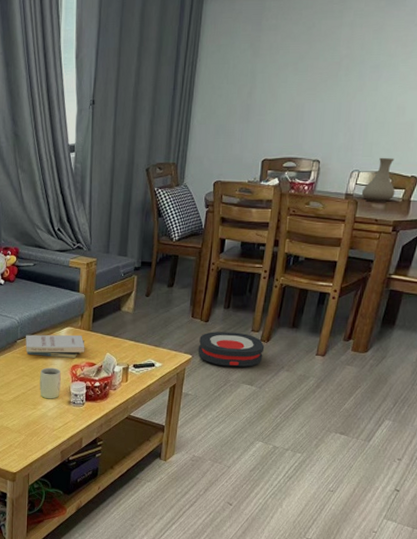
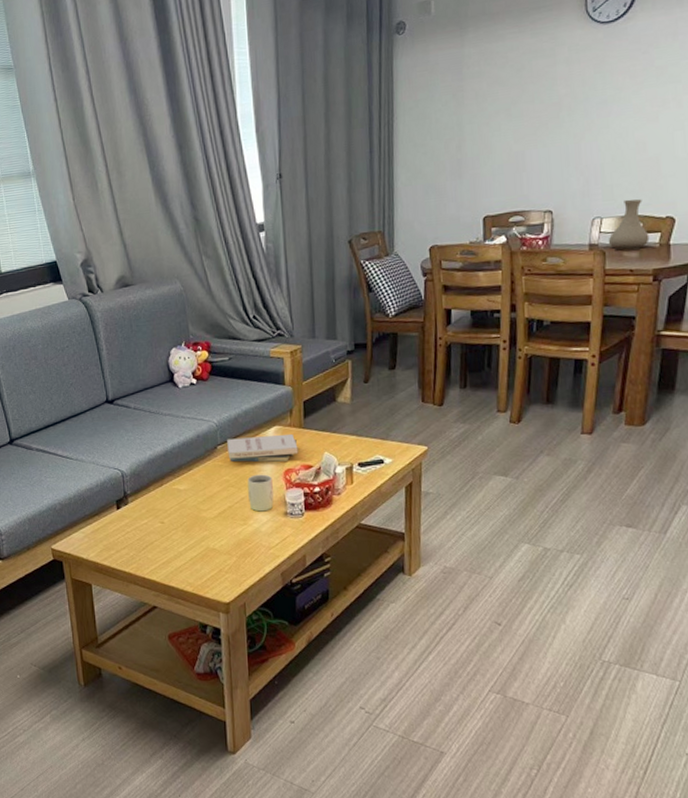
robot vacuum: present [198,332,265,367] -> none [434,414,516,456]

